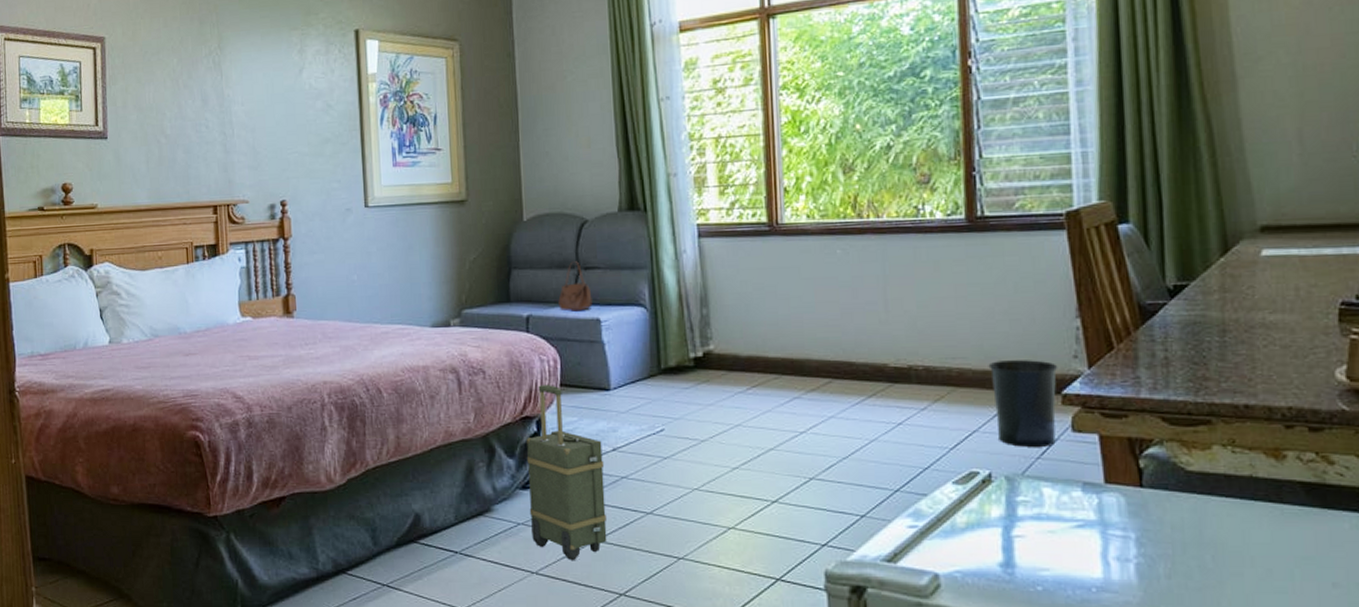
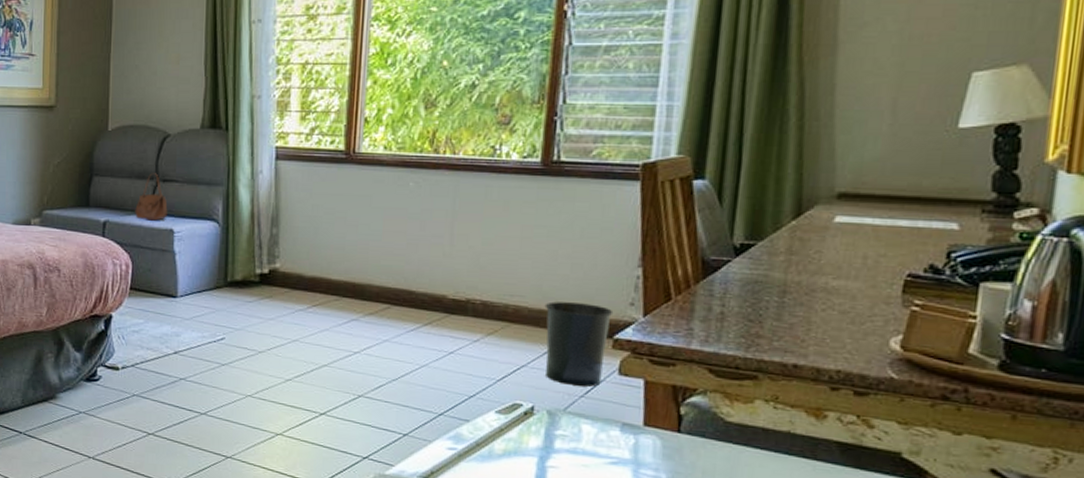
suitcase: present [526,384,607,561] -> none [91,286,165,451]

